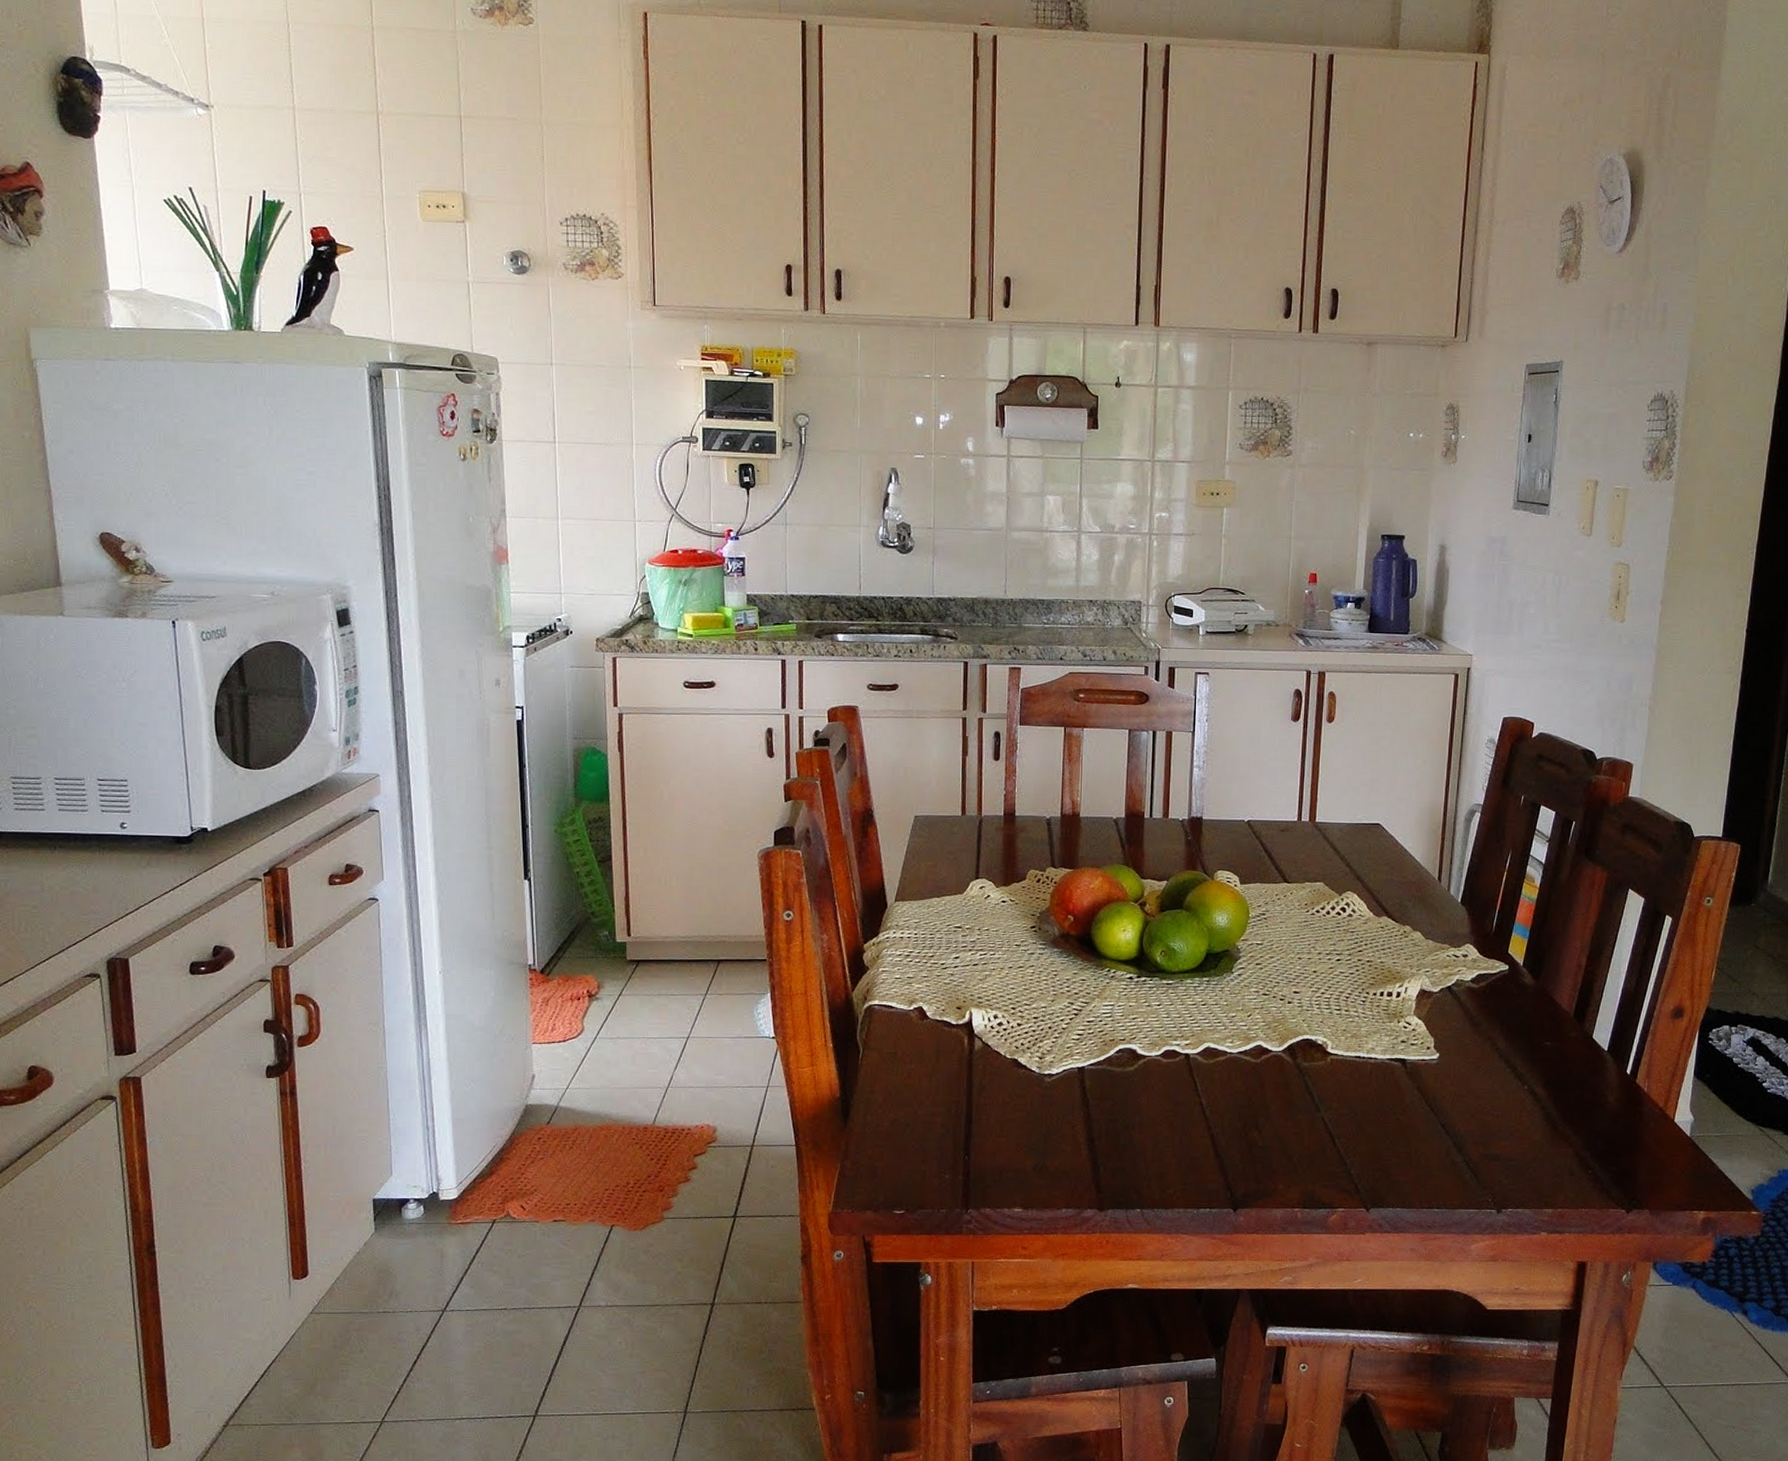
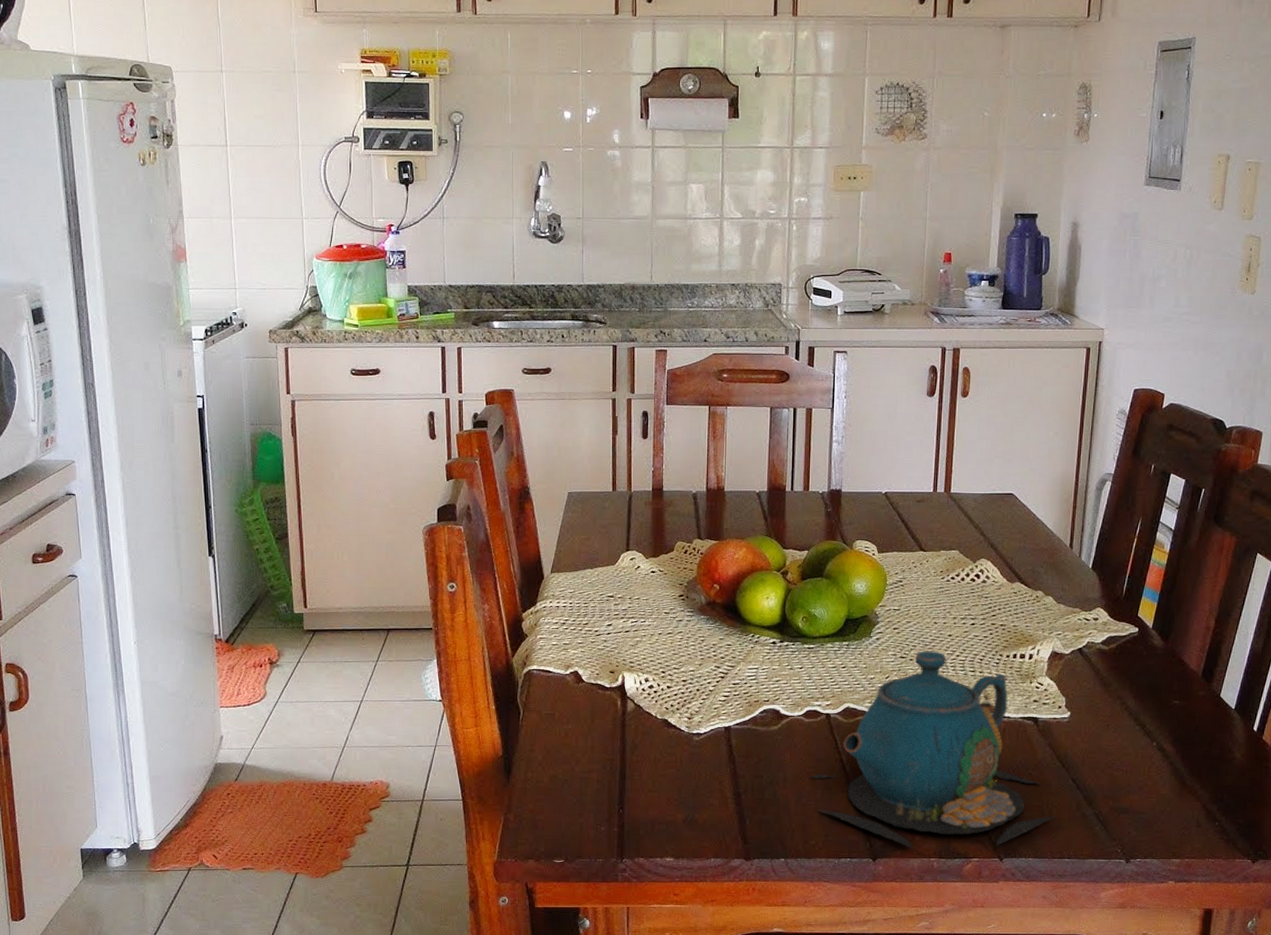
teapot: none [1165,987,1425,1199] -> present [808,650,1057,849]

